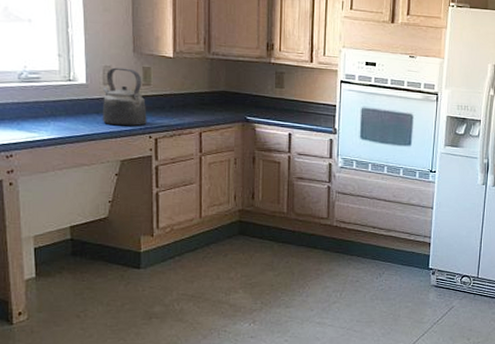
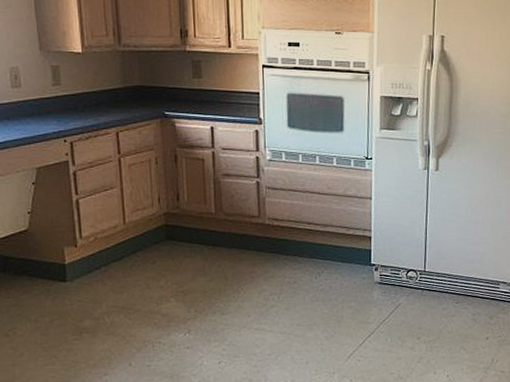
kettle: present [103,67,147,126] -> none [12,68,61,131]

